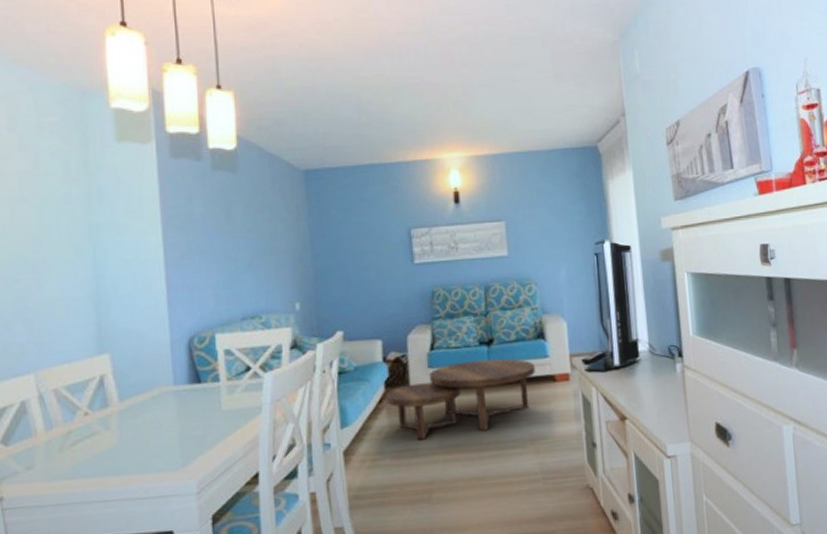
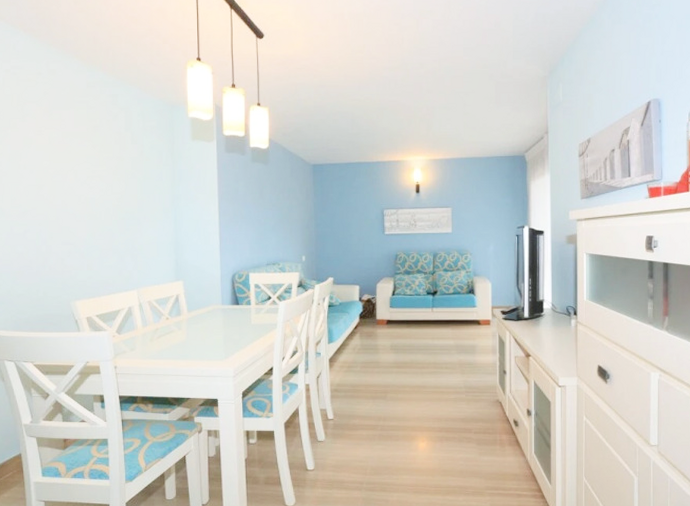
coffee table: present [385,358,535,440] -> none [359,305,466,357]

